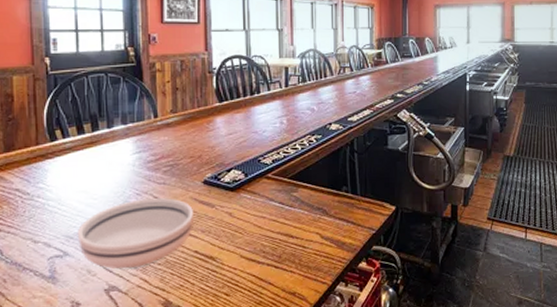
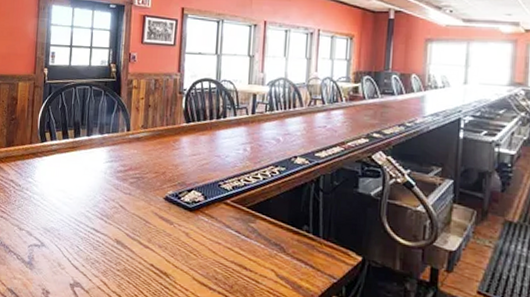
bowl: present [77,198,193,269] -> none [53,205,153,270]

